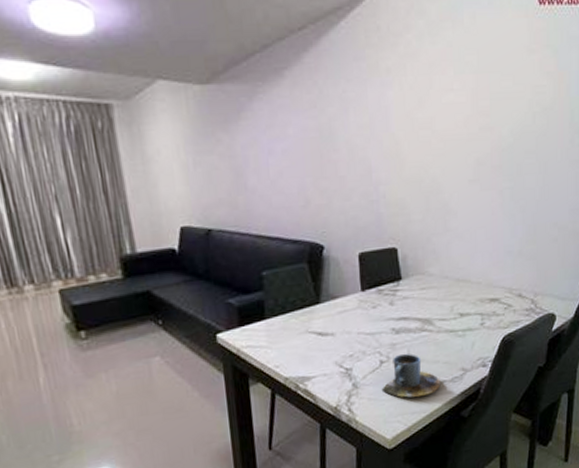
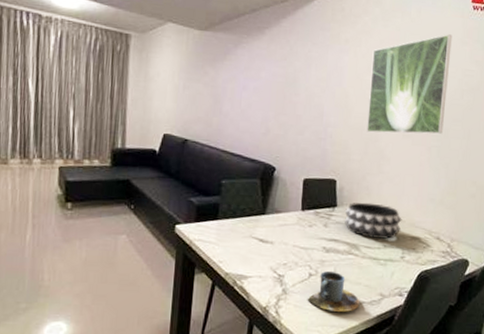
decorative bowl: none [412,267,478,310] -> present [344,202,402,240]
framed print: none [422,42,517,184] -> present [367,34,452,134]

